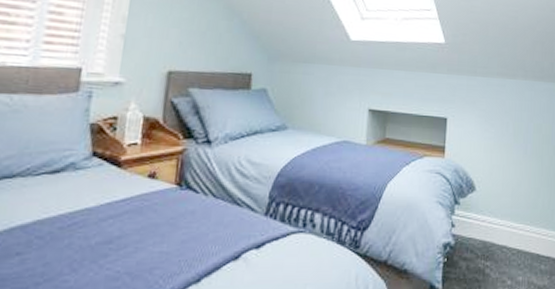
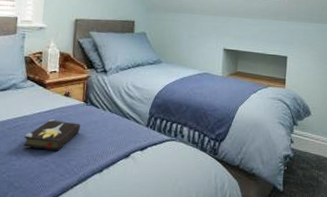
hardback book: none [82,211,170,257] -> present [23,119,80,151]

